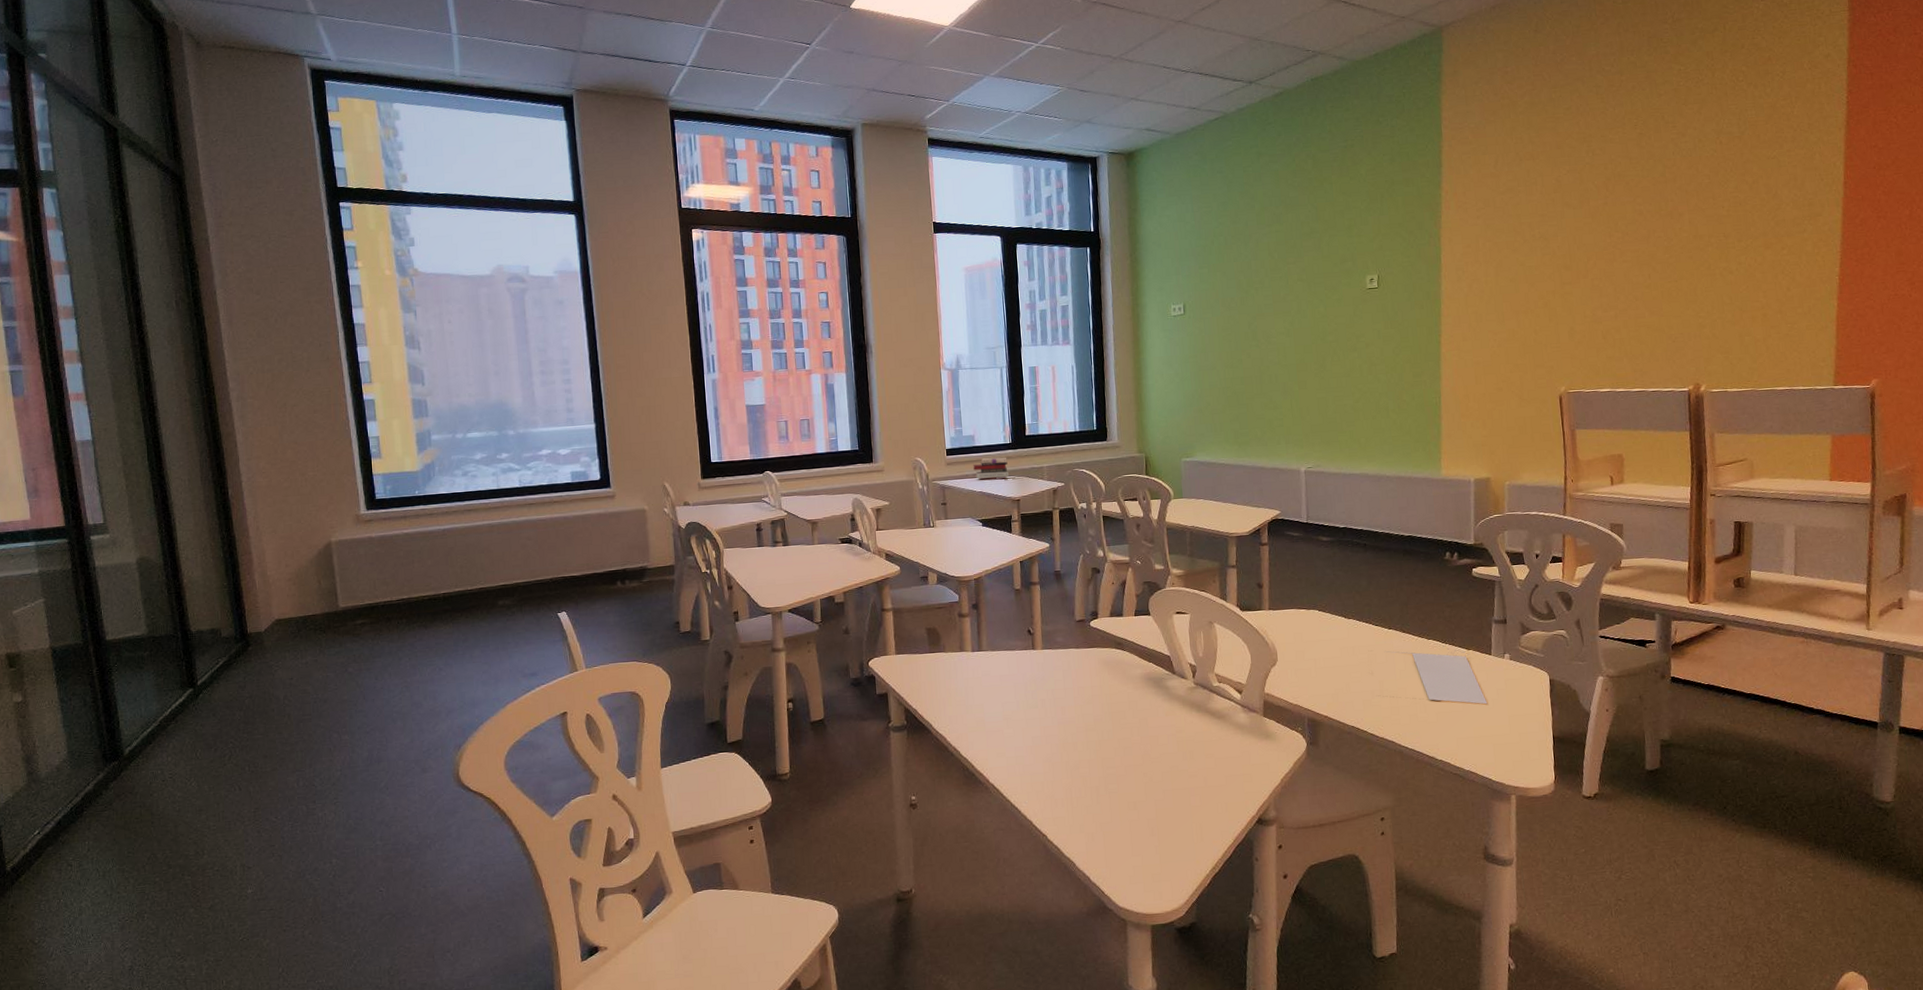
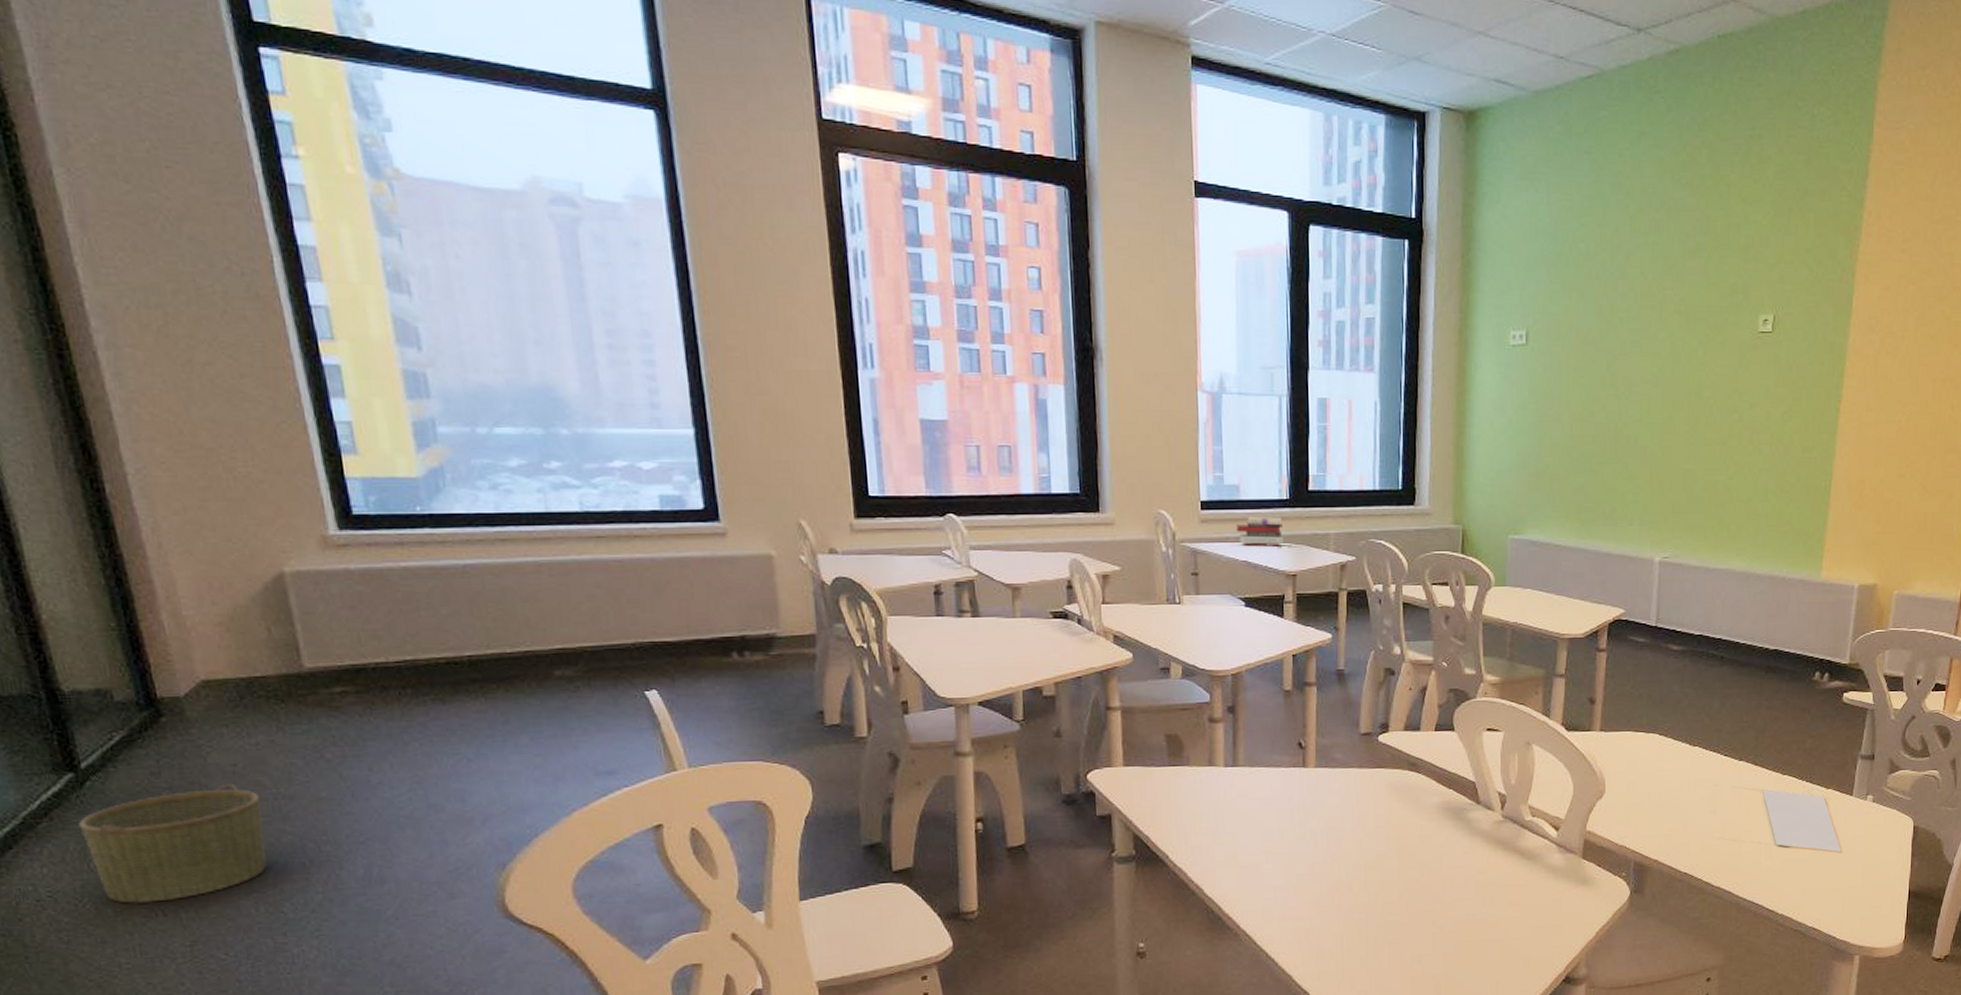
basket: none [193,692,306,782] -> present [78,783,267,905]

